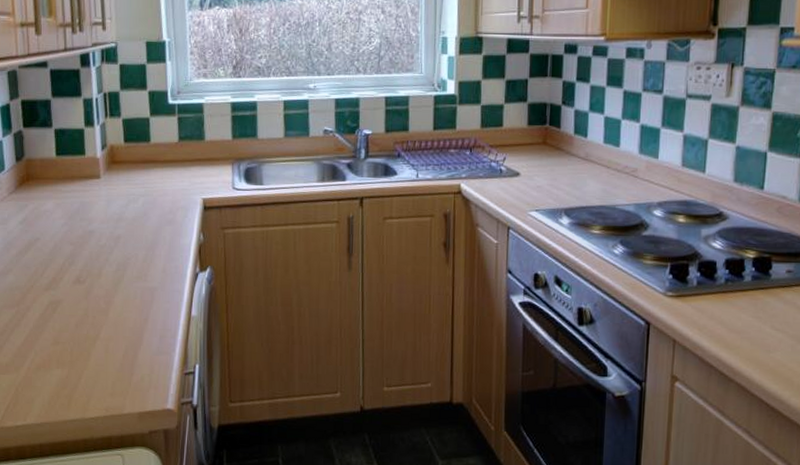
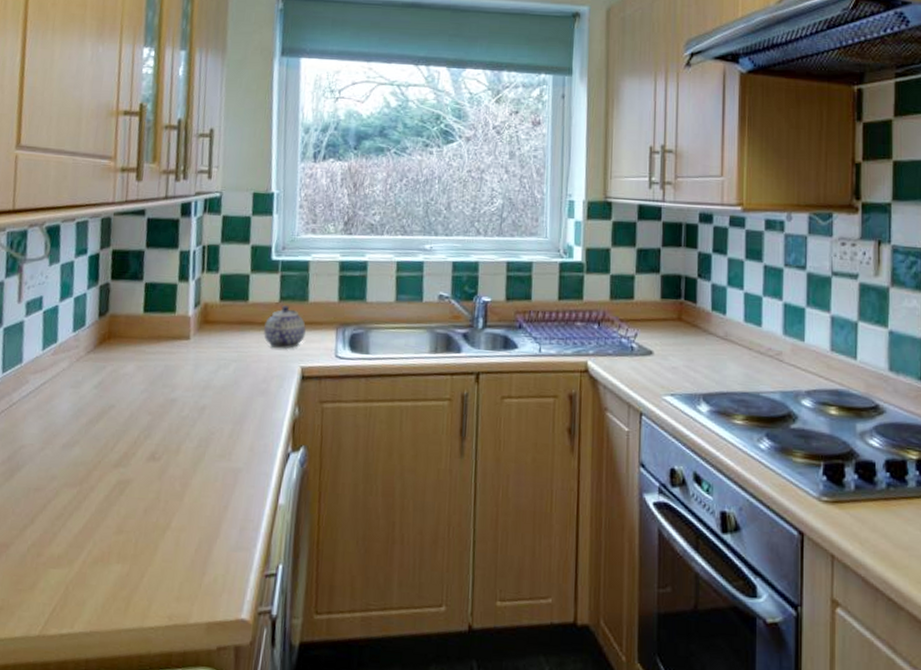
teapot: none [166,145,205,184] -> present [263,305,307,349]

